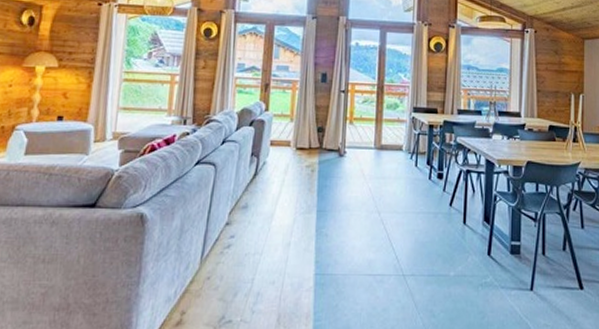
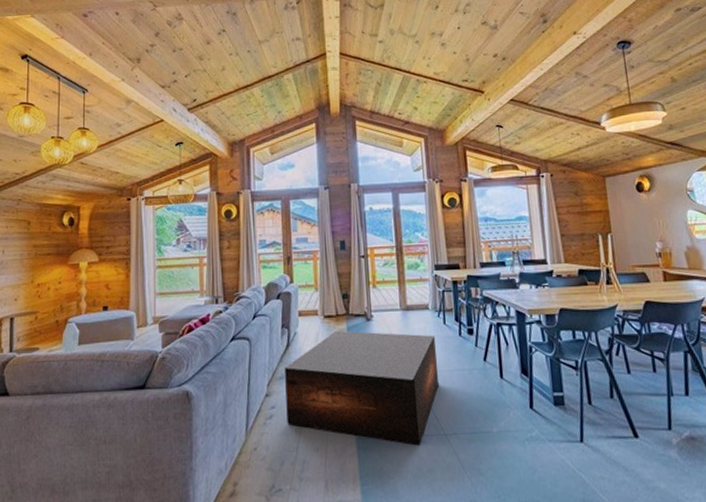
coffee table: none [245,164,405,285] -> present [285,331,440,446]

